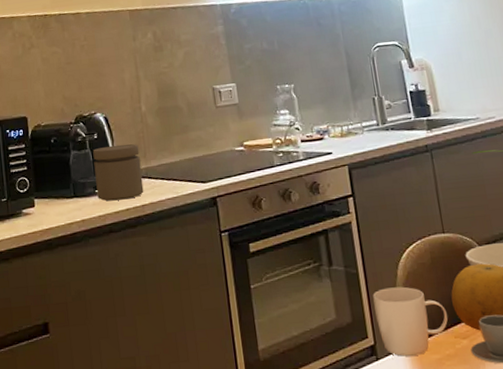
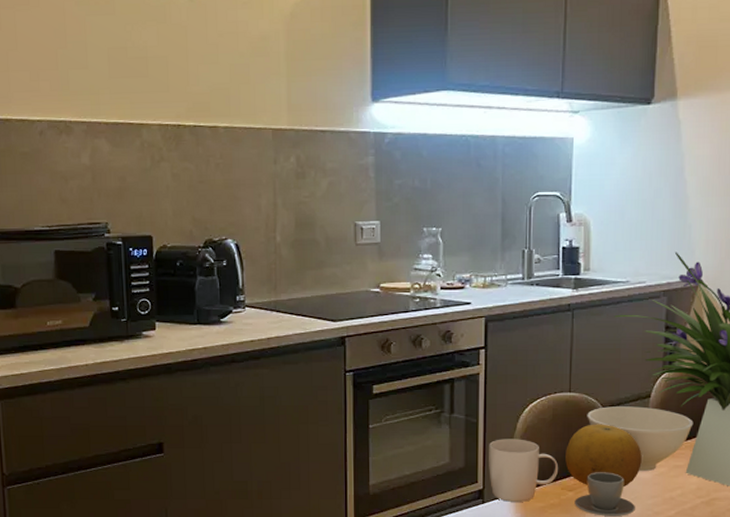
jar: present [92,144,144,201] -> none [220,274,271,331]

